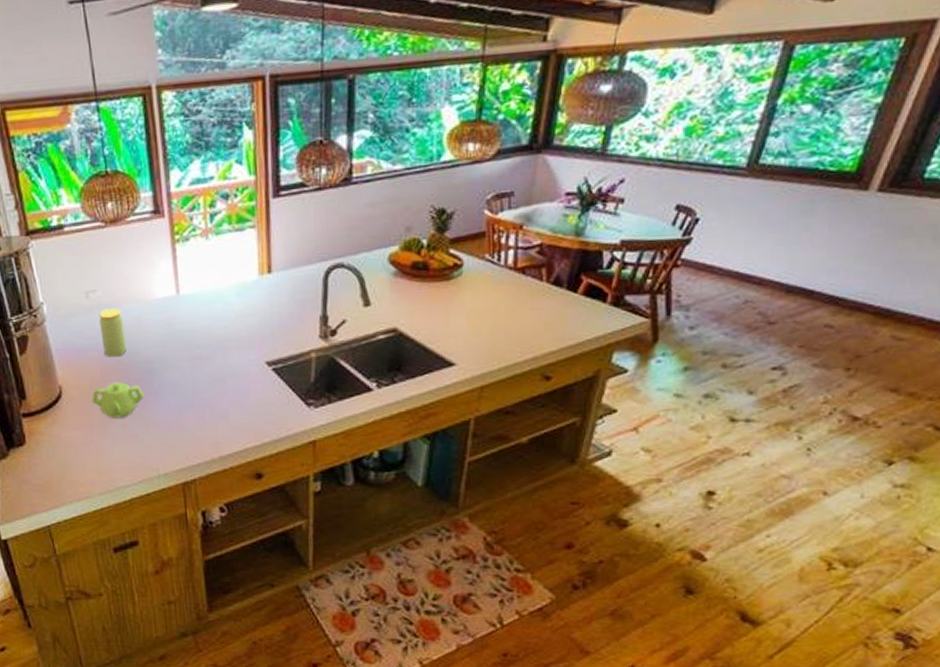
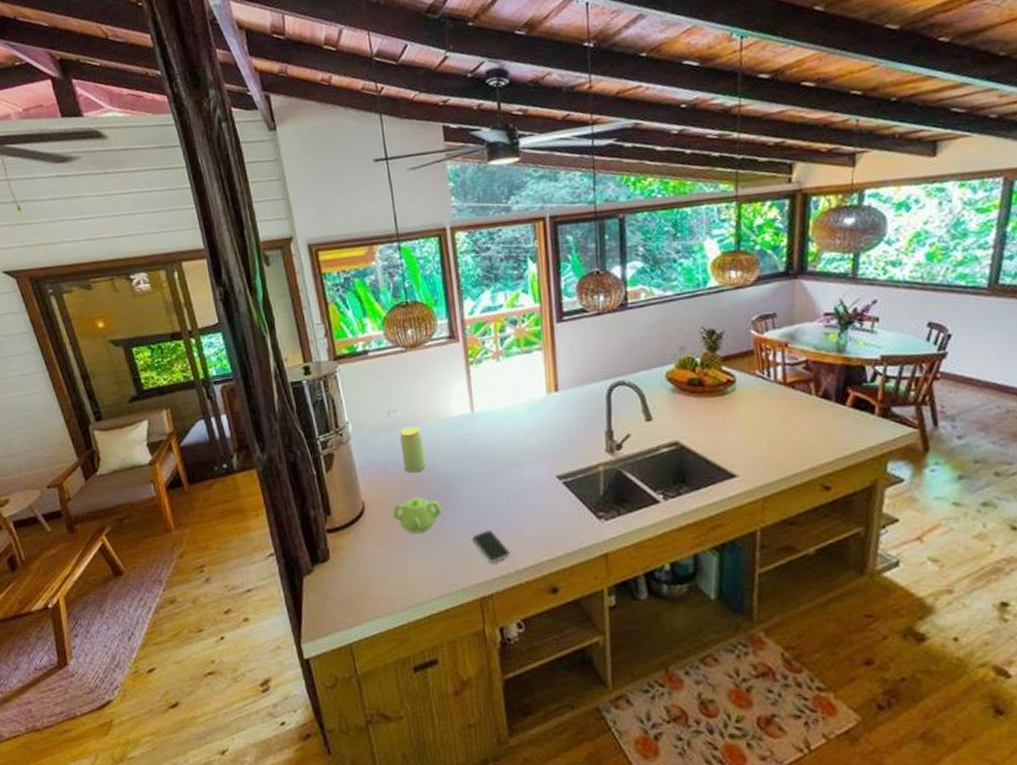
smartphone: none [175,416,216,449] -> present [472,530,512,564]

